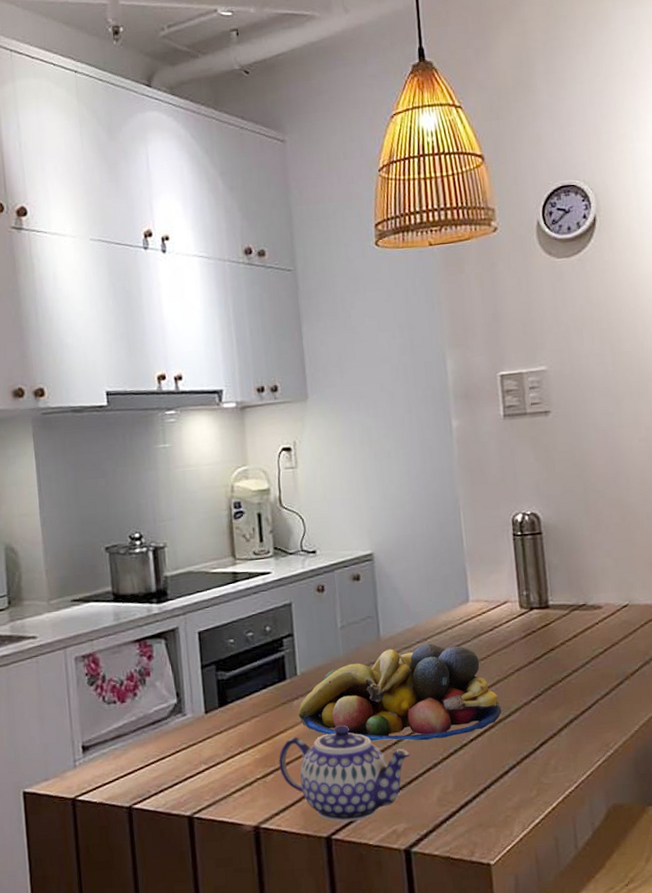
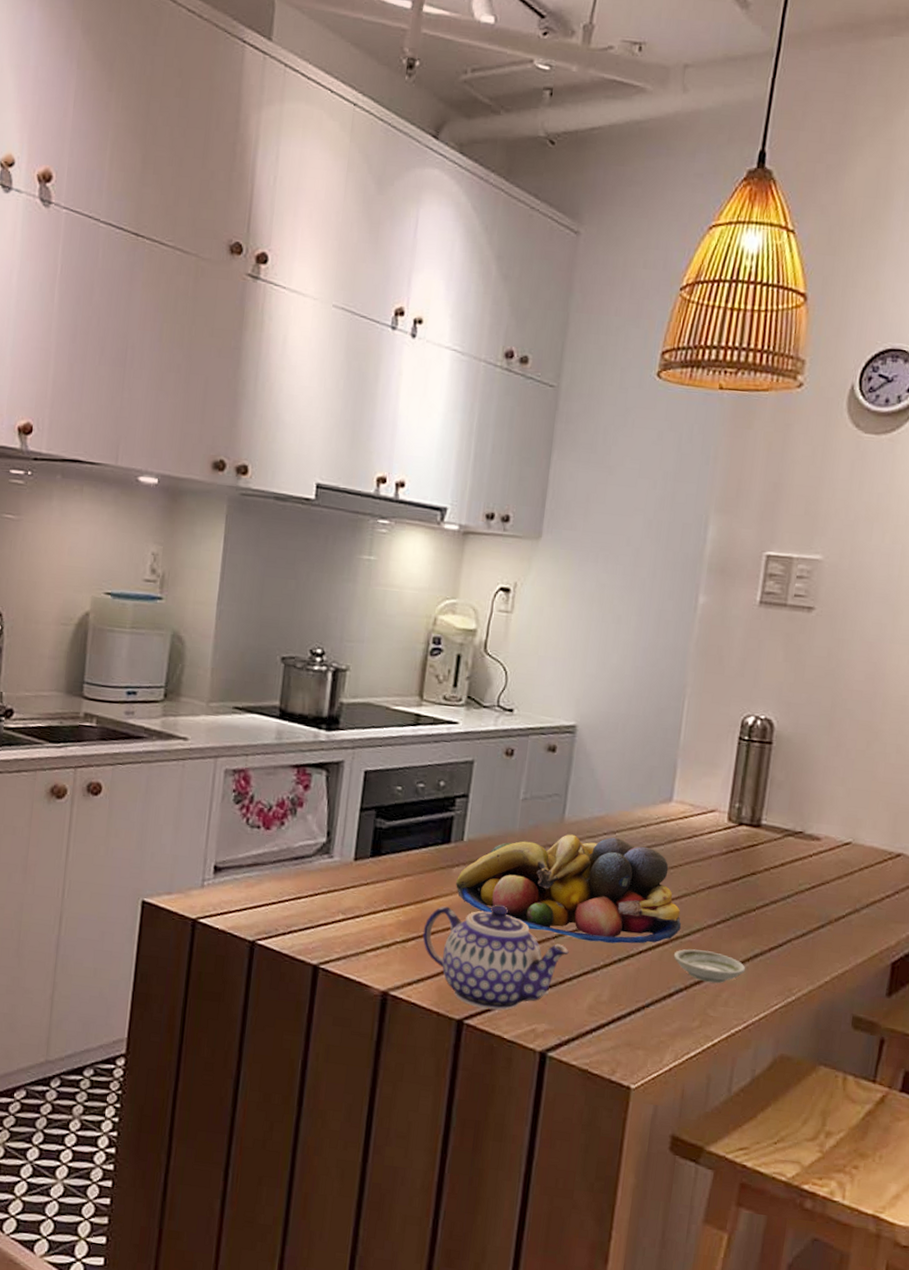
saucer: none [500,725,566,755] -> present [673,949,746,984]

